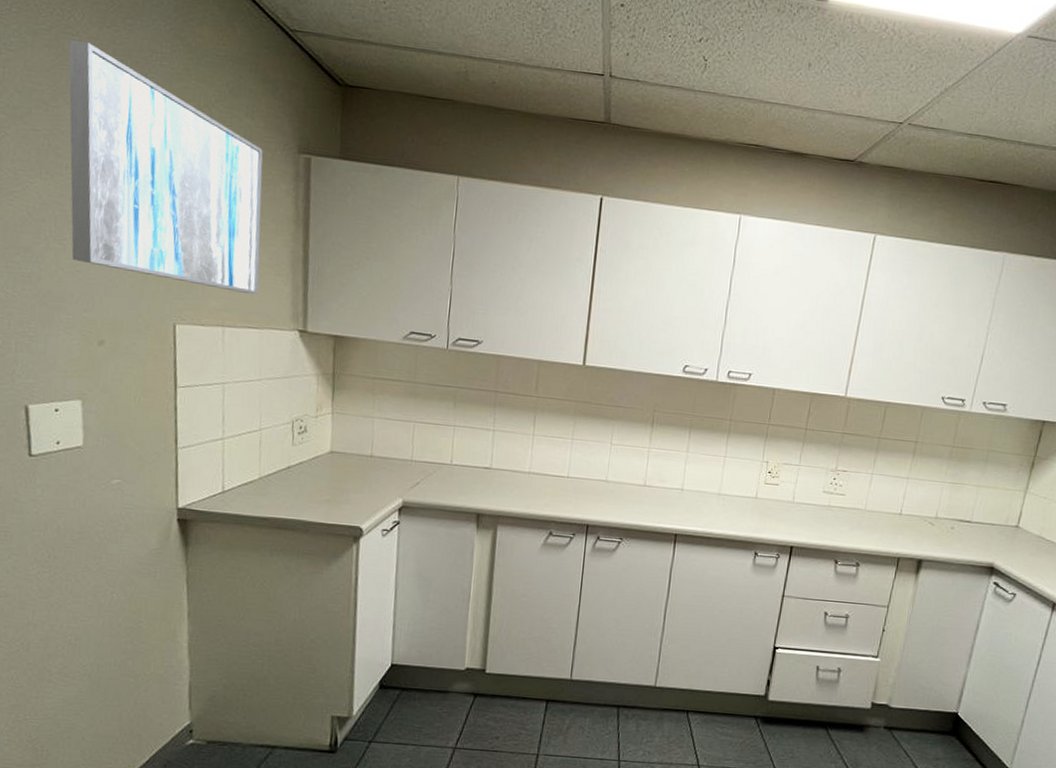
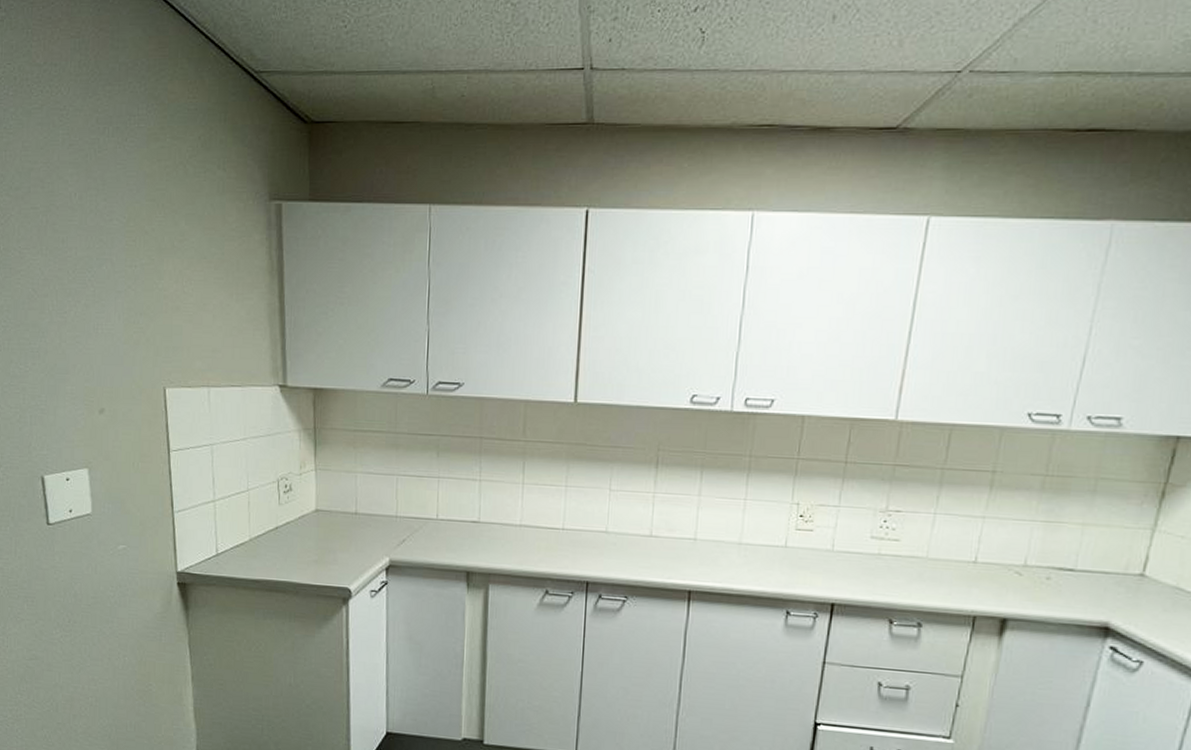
wall art: present [68,39,263,295] -> none [57,114,240,352]

